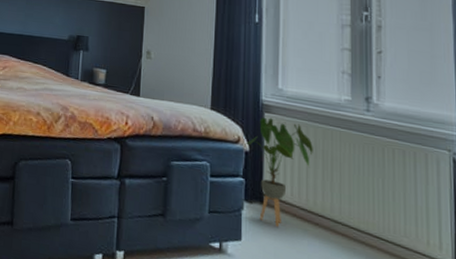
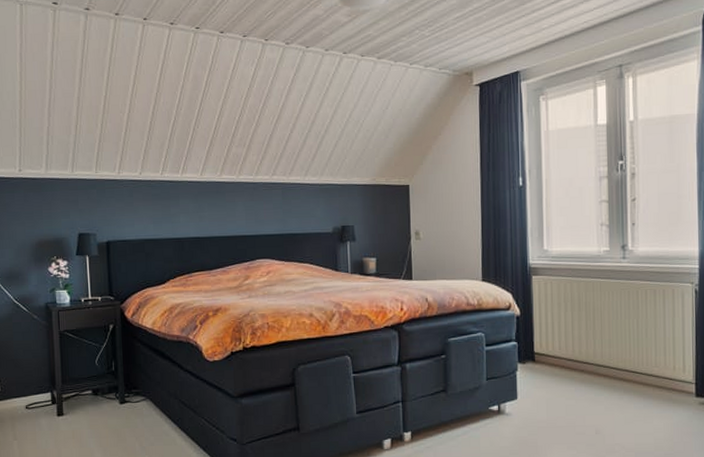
house plant: present [245,117,313,227] -> none [515,280,577,380]

